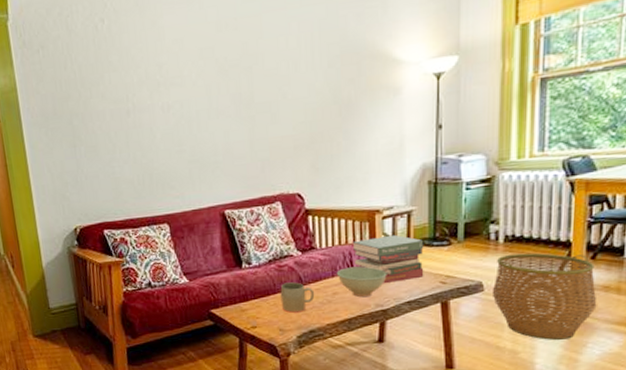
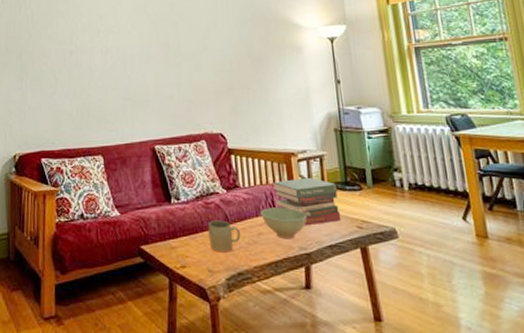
basket: present [492,253,598,340] -> none [405,201,505,293]

